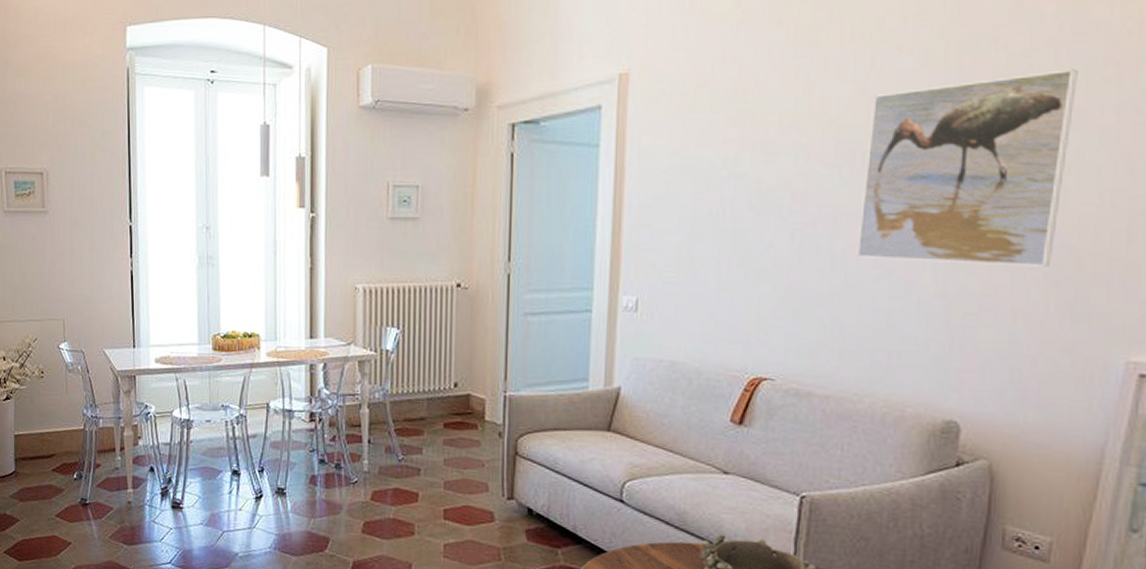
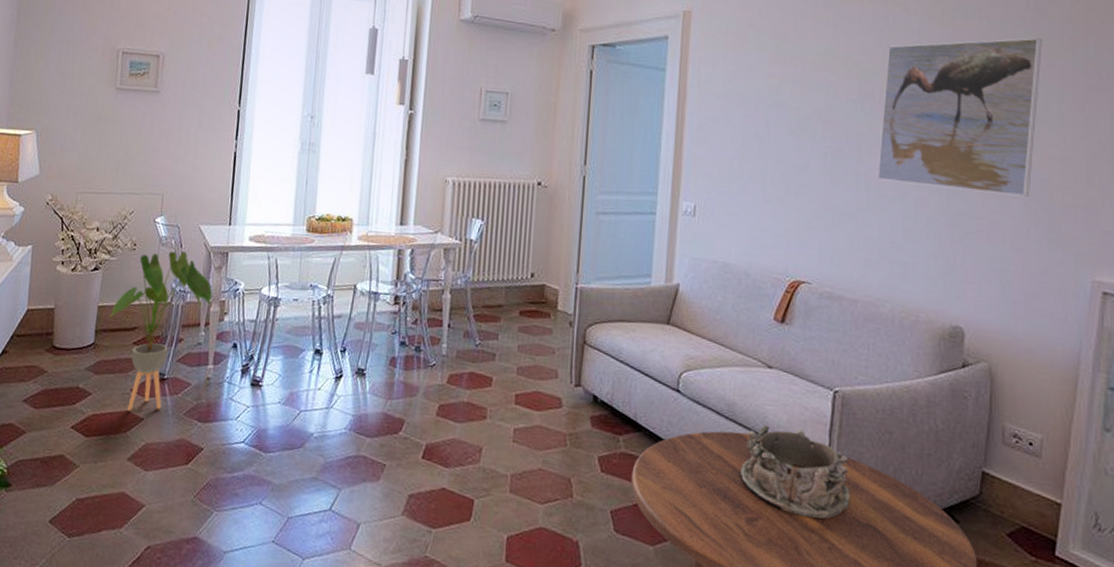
house plant: none [27,376,125,536] -> present [110,250,213,411]

